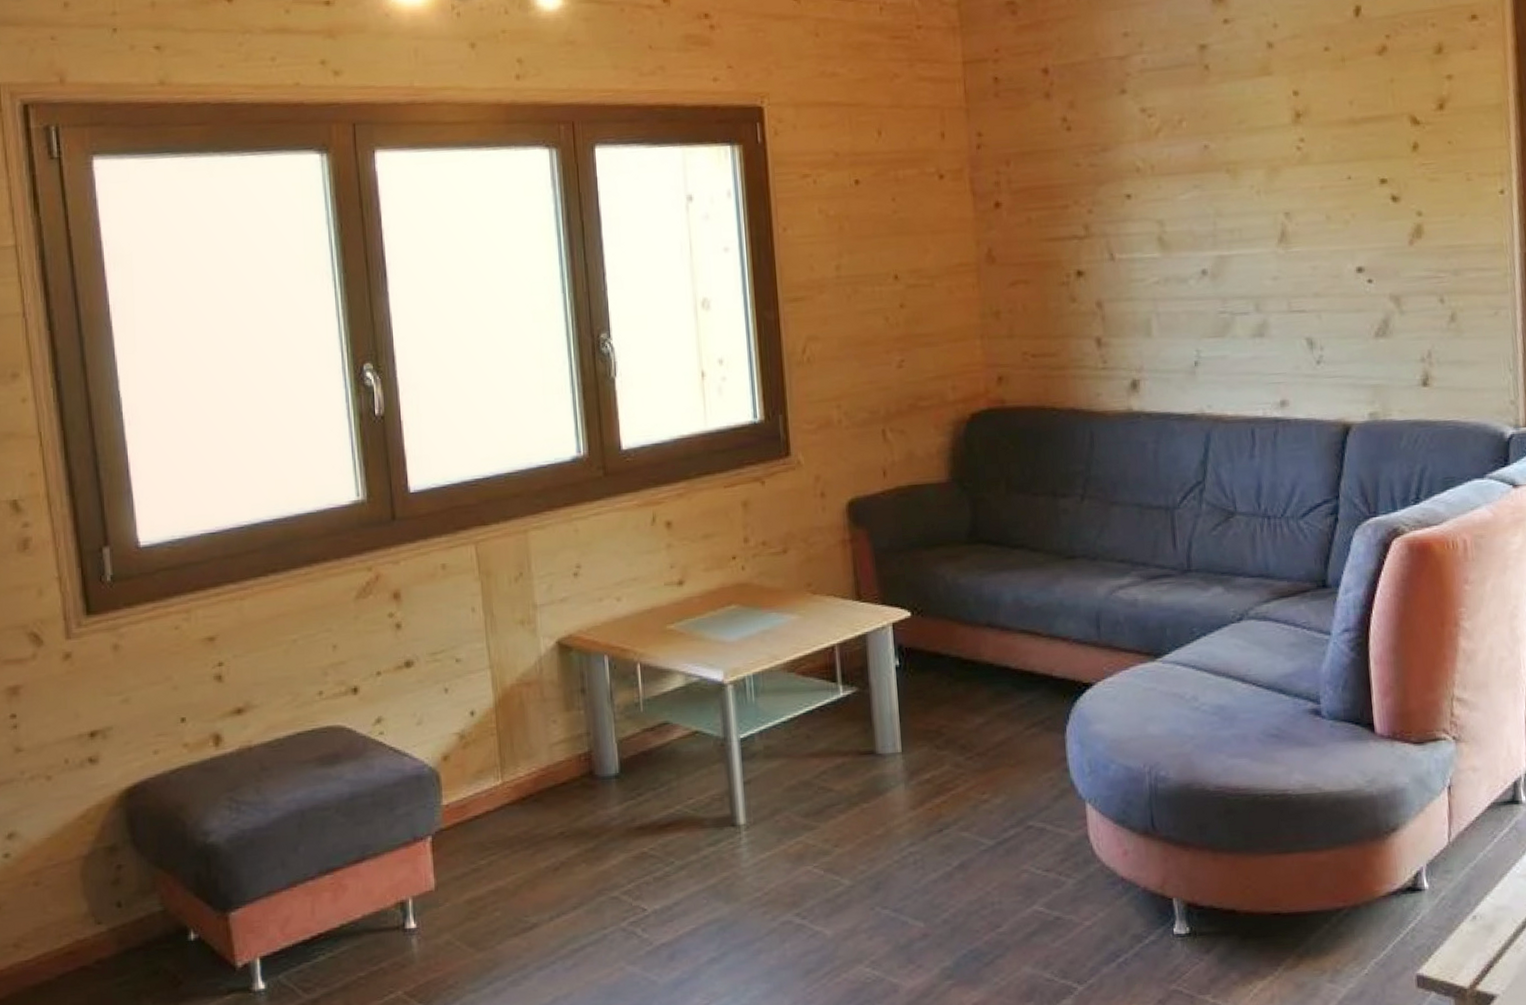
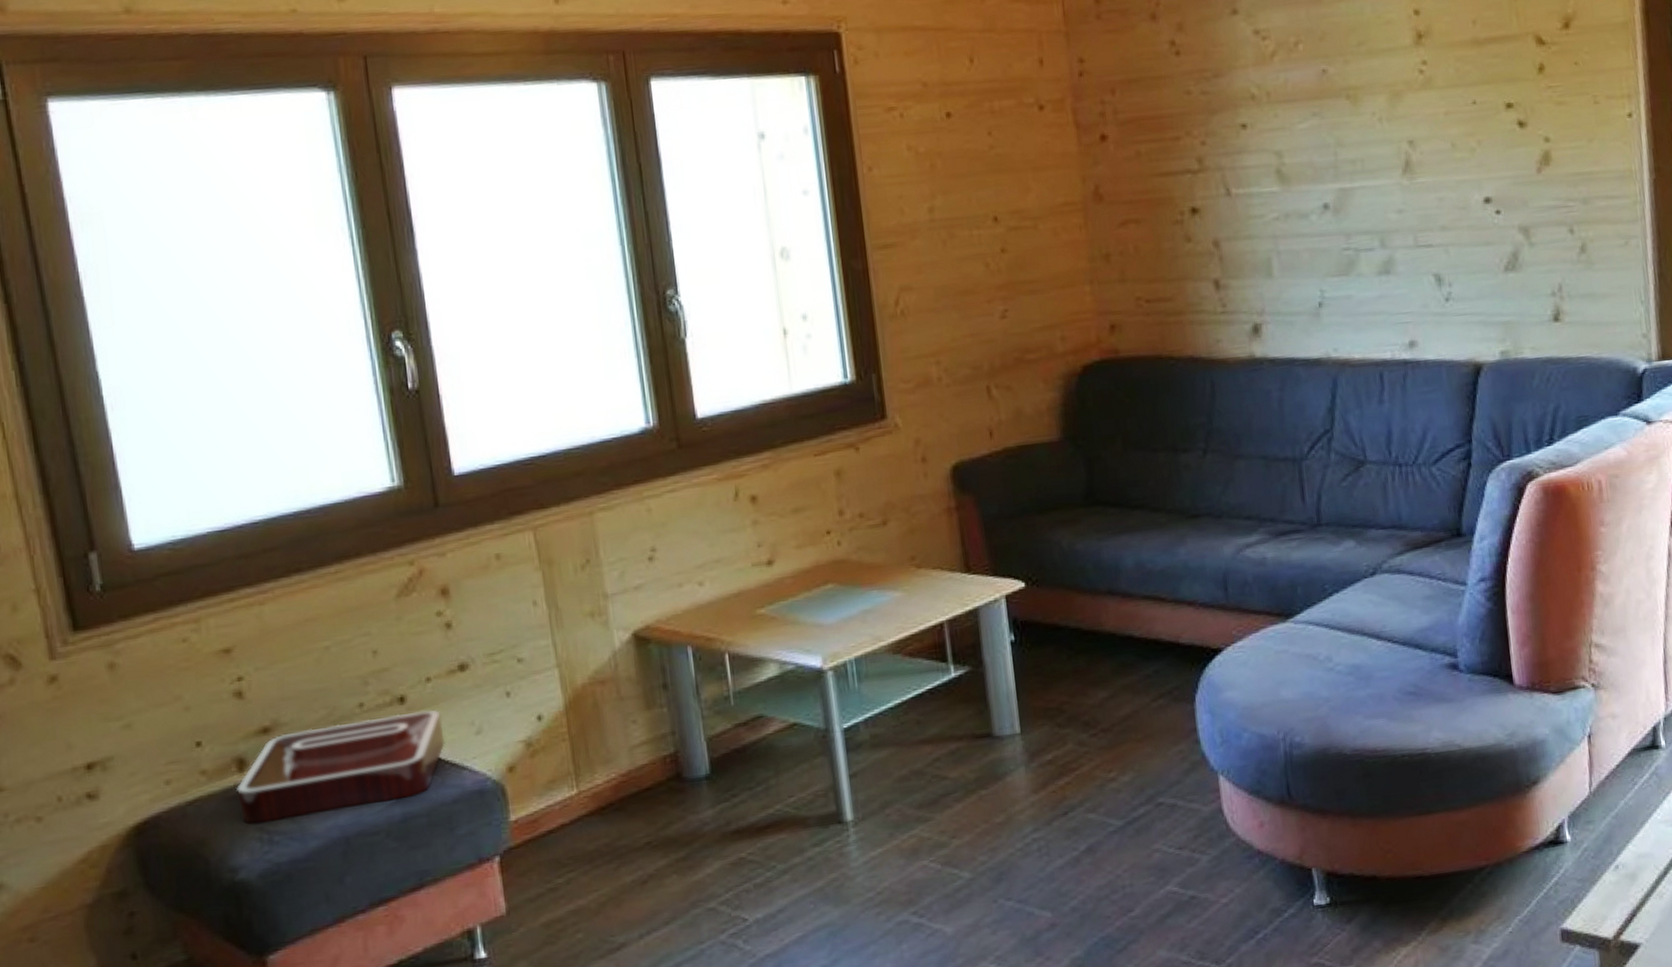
decorative tray: none [212,700,390,795] -> present [236,709,445,826]

